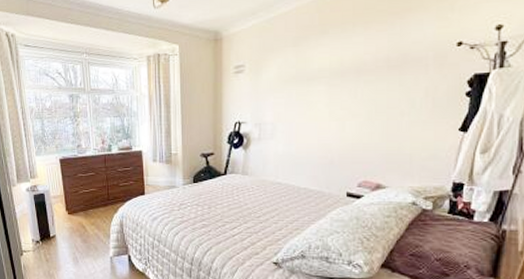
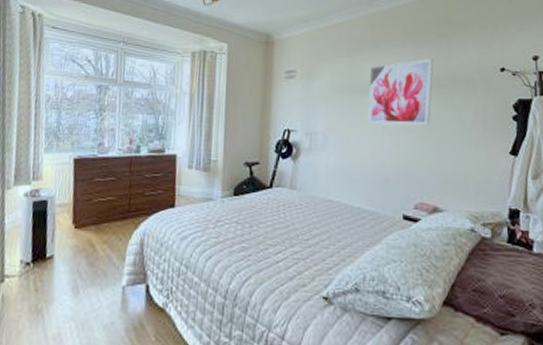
wall art: none [315,39,384,111] -> present [368,58,434,126]

